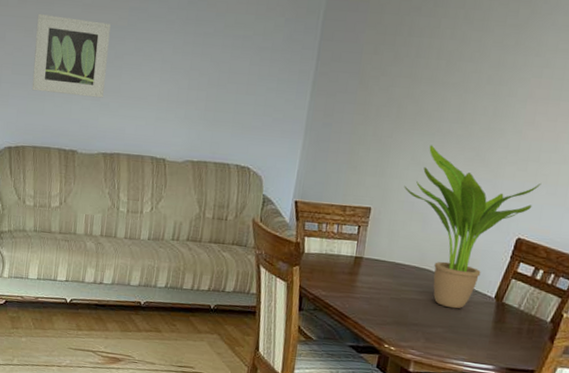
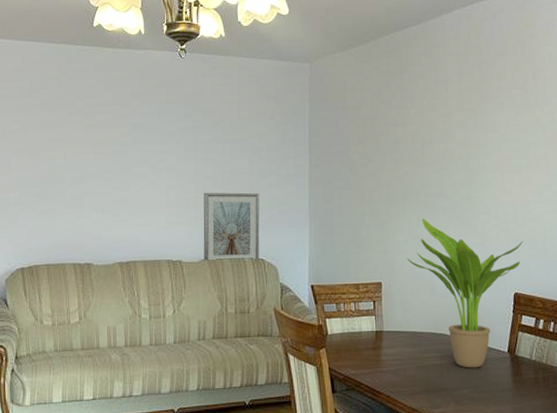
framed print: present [31,13,111,98] -> none [41,137,114,210]
picture frame: none [187,90,255,169] -> present [203,192,260,262]

